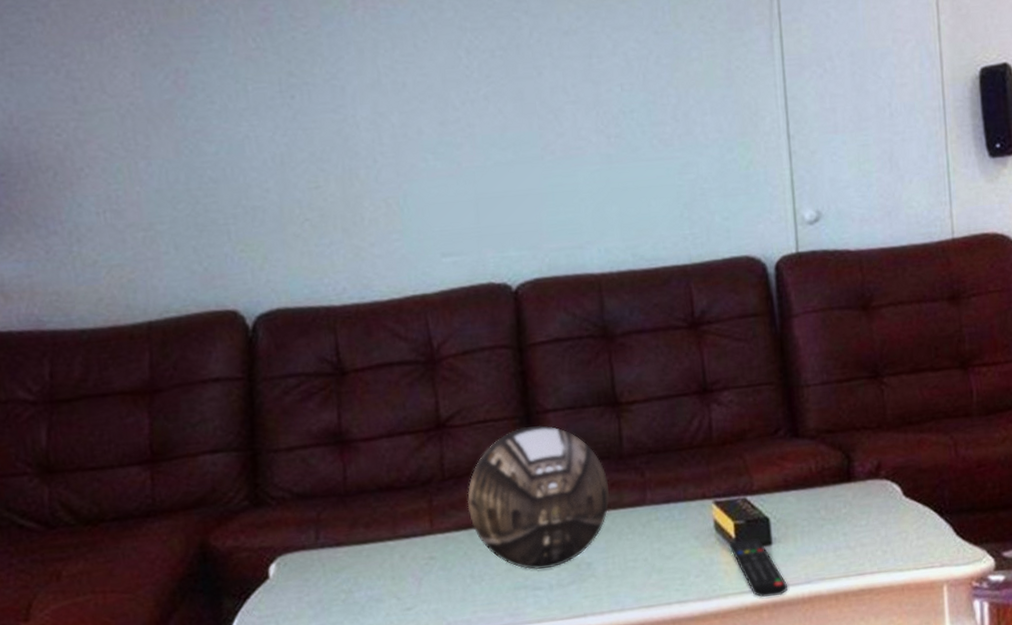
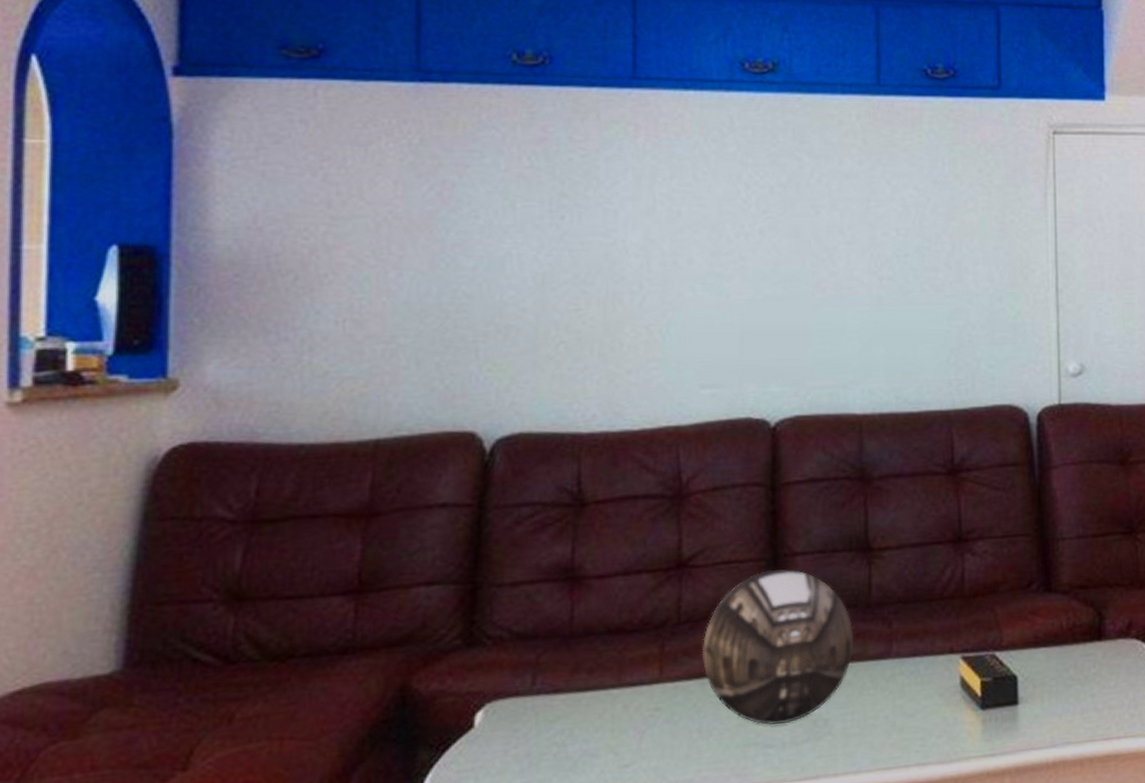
remote control: present [729,538,787,597] -> none [974,697,1032,761]

